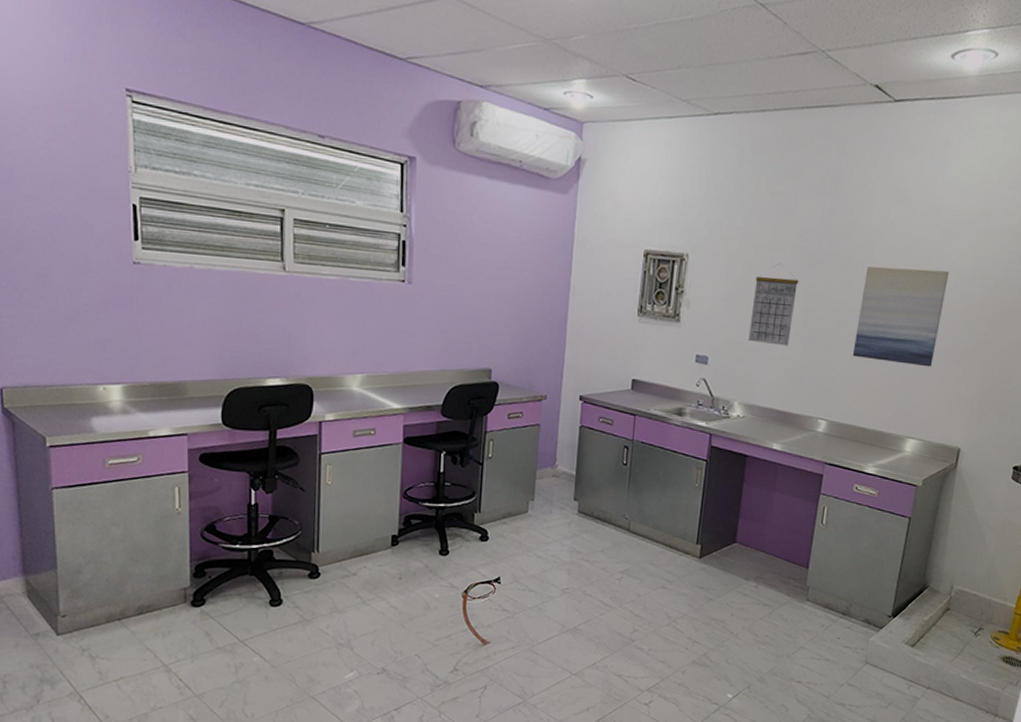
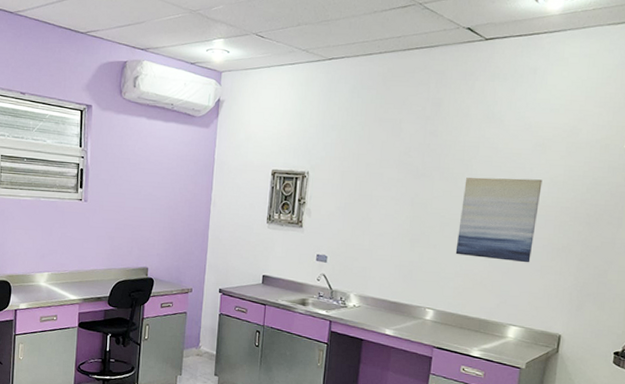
calendar: present [748,264,799,346] -> none [362,177,405,246]

